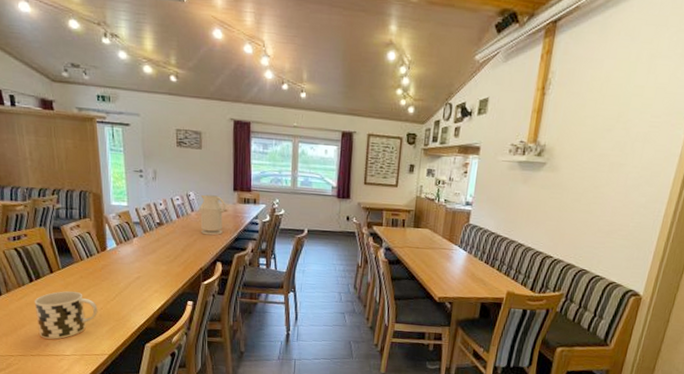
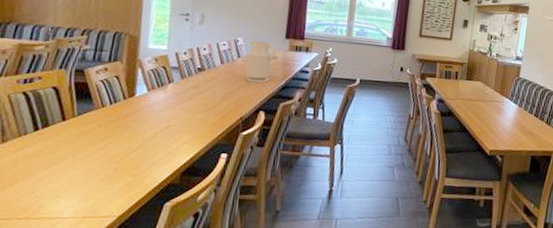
cup: present [34,290,98,340] -> none [32,141,114,199]

